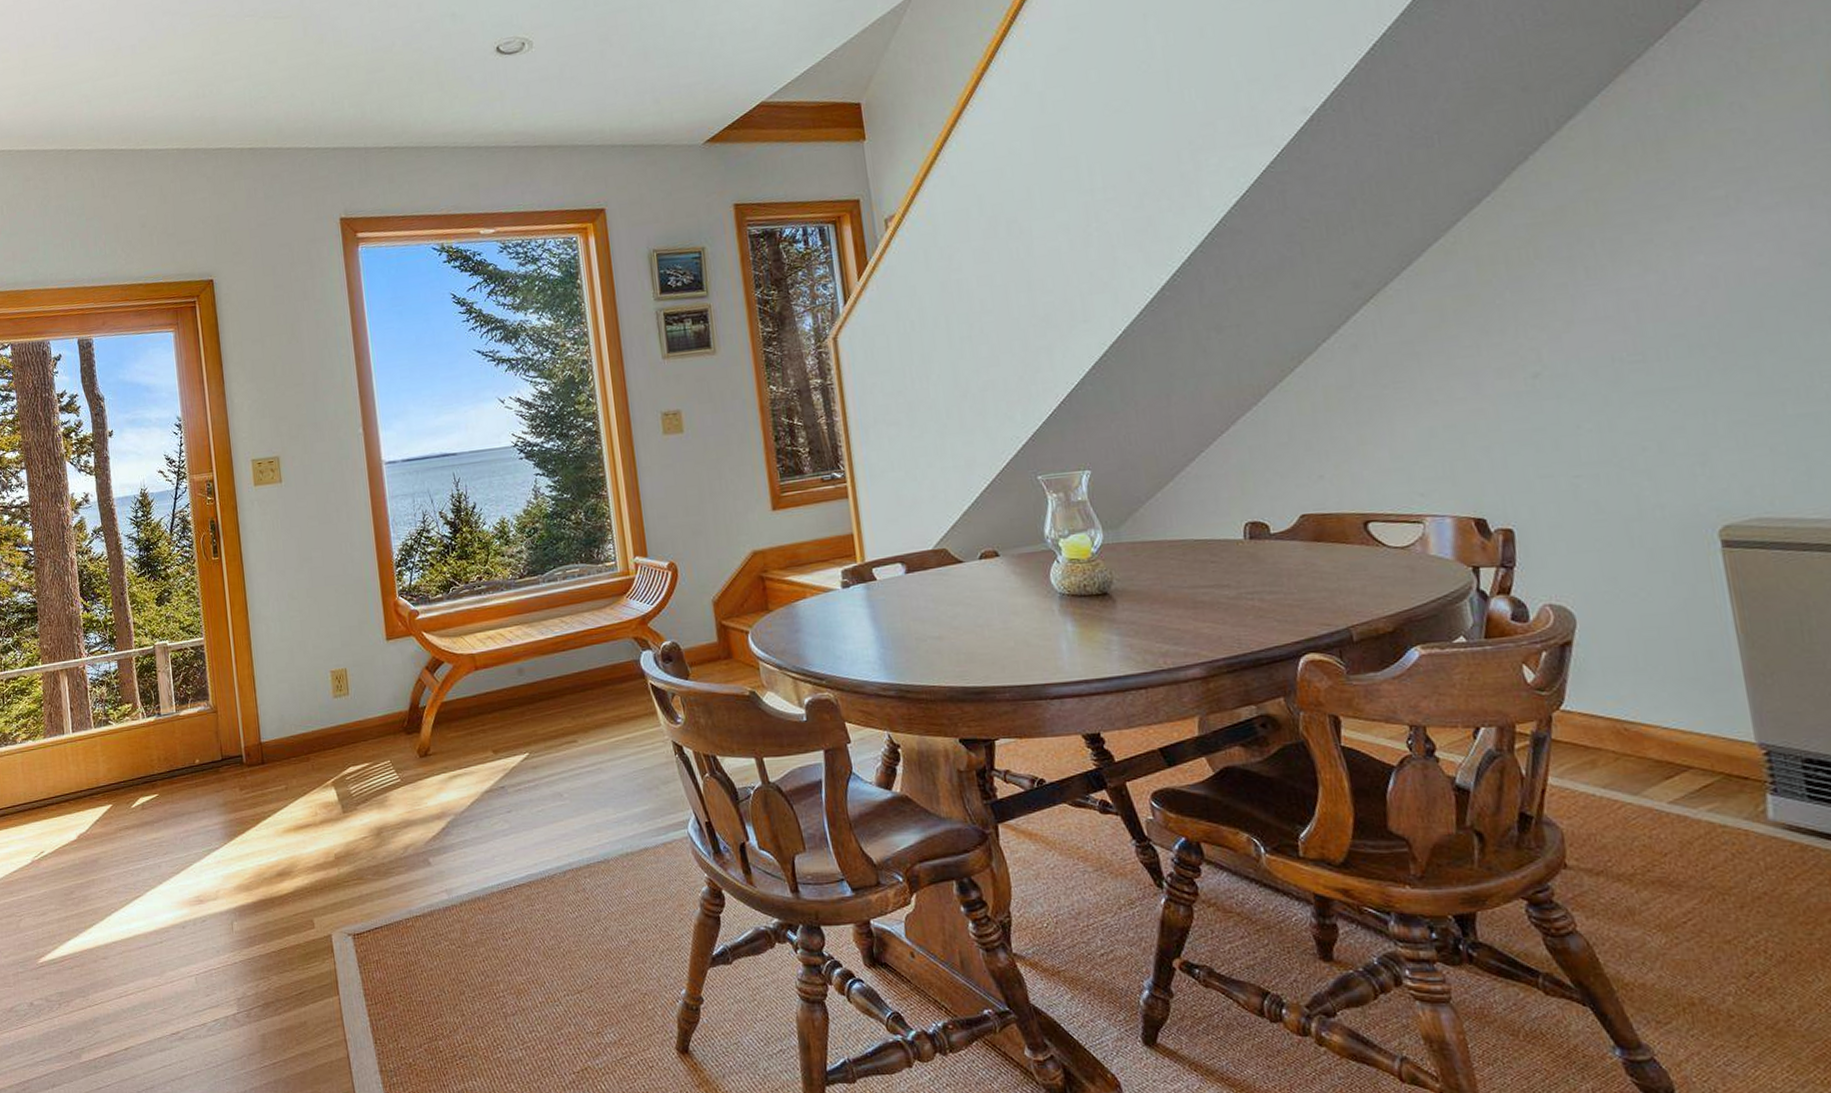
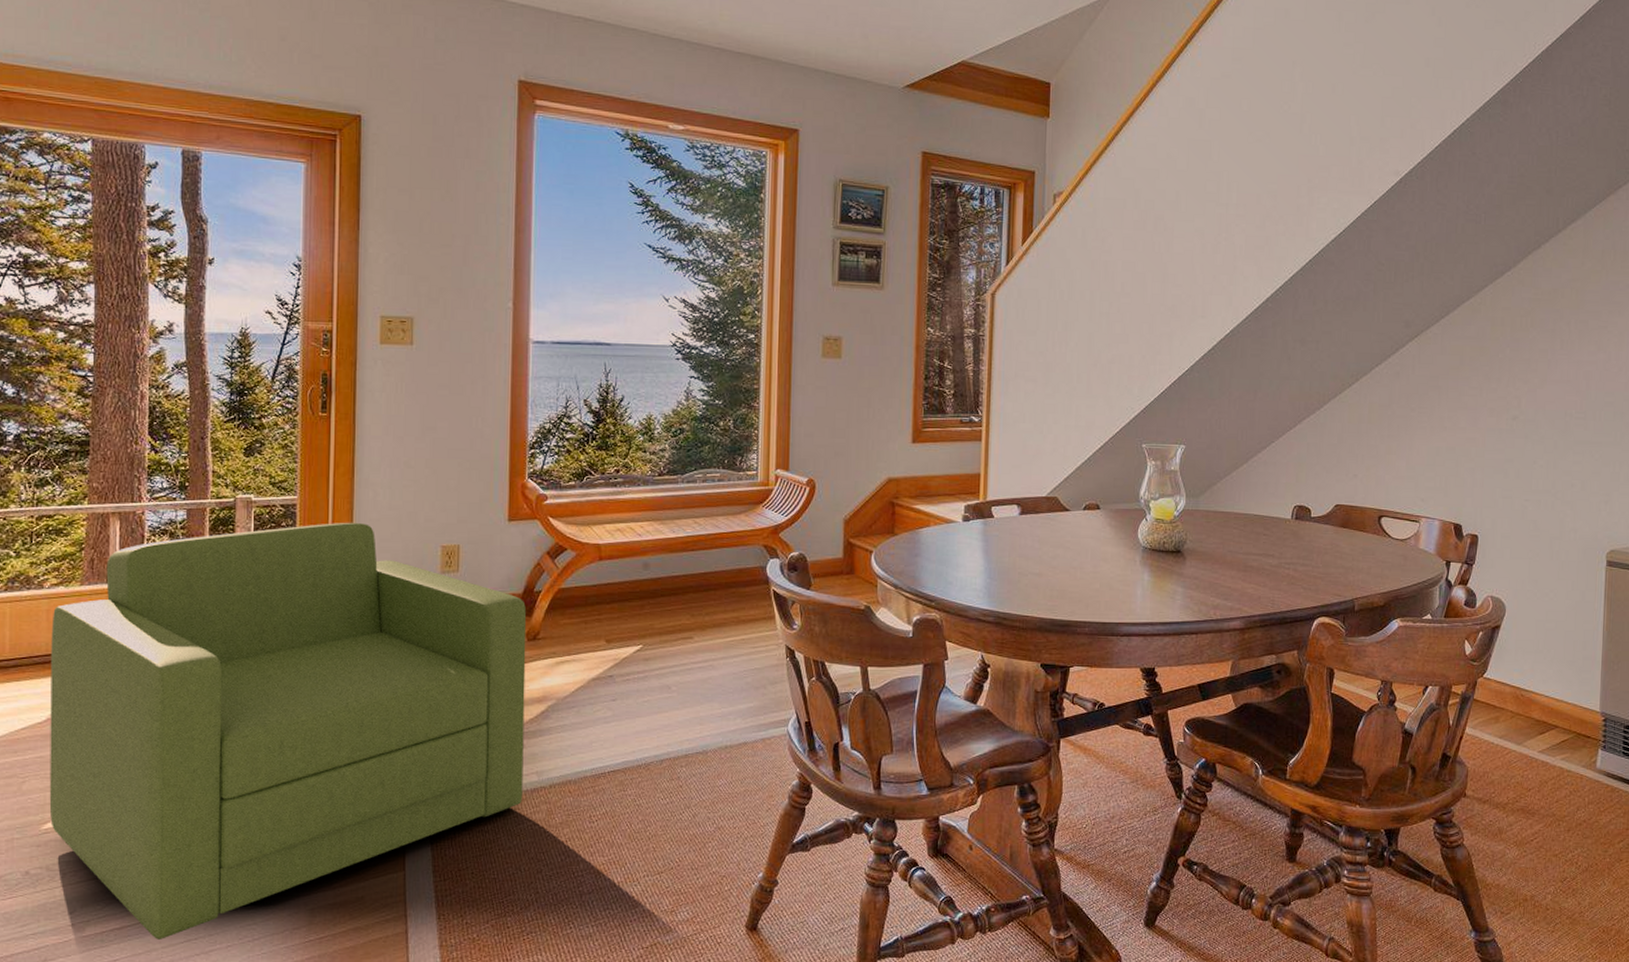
armchair: none [26,656,437,1066] -> present [49,522,527,939]

